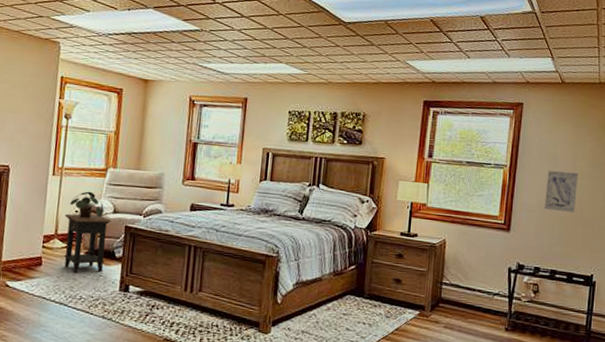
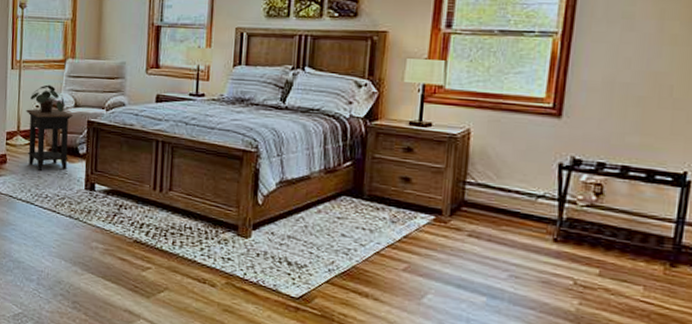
wall art: present [544,171,578,212] -> none [613,36,667,90]

